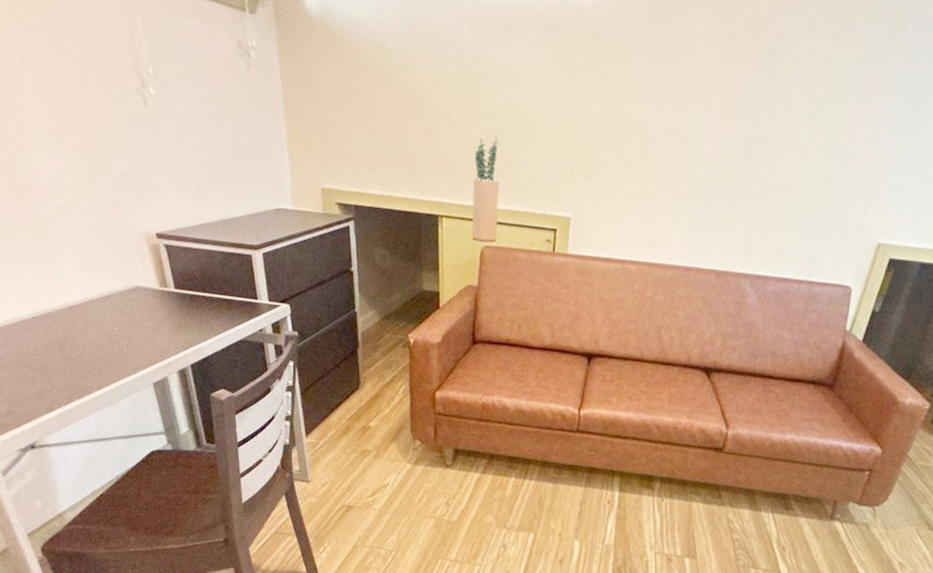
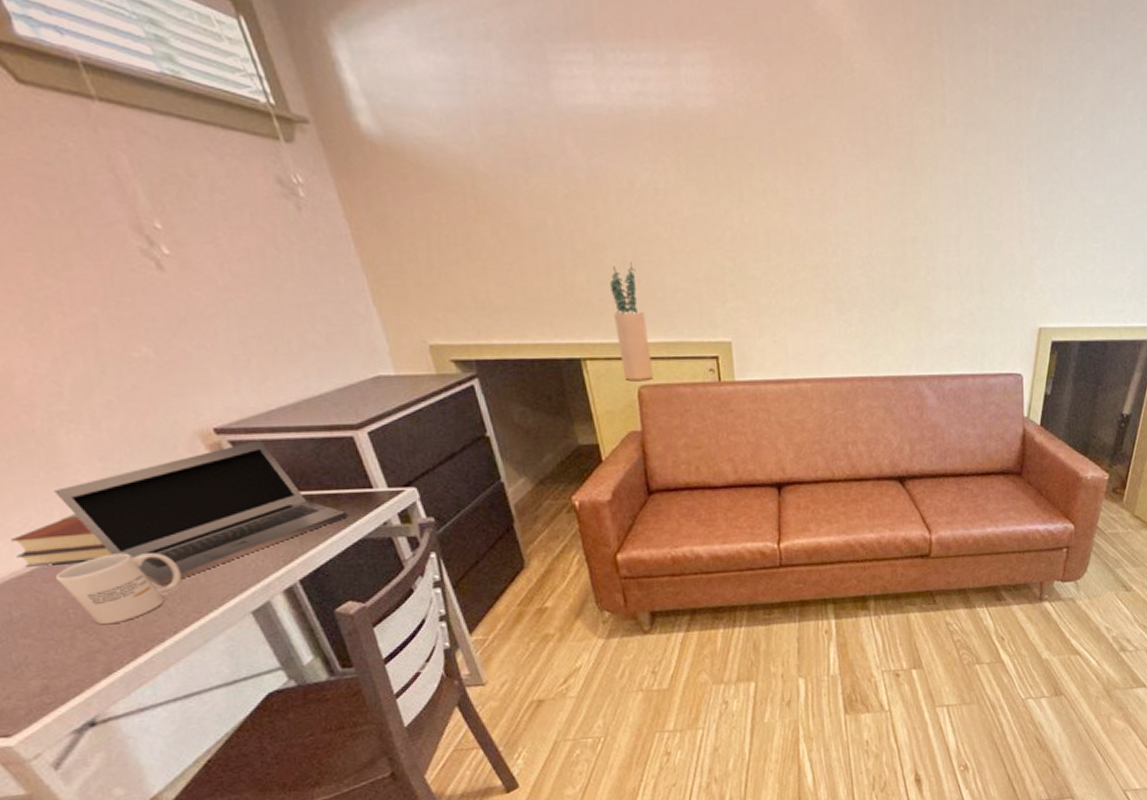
books: none [11,284,71,322] -> present [11,514,113,568]
mug: none [33,318,113,373] -> present [56,553,182,625]
laptop: none [45,247,235,351] -> present [54,440,348,587]

